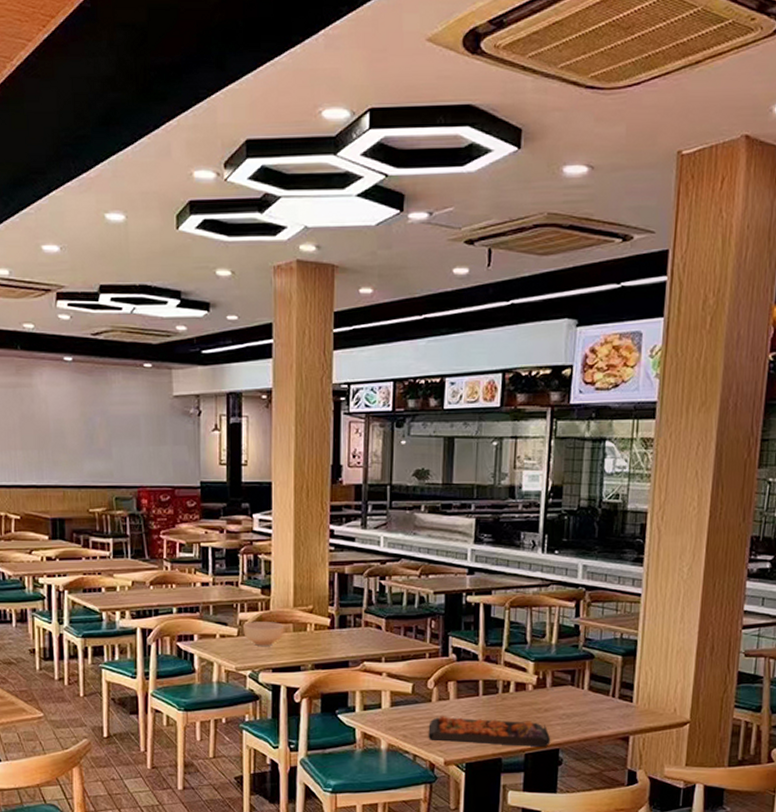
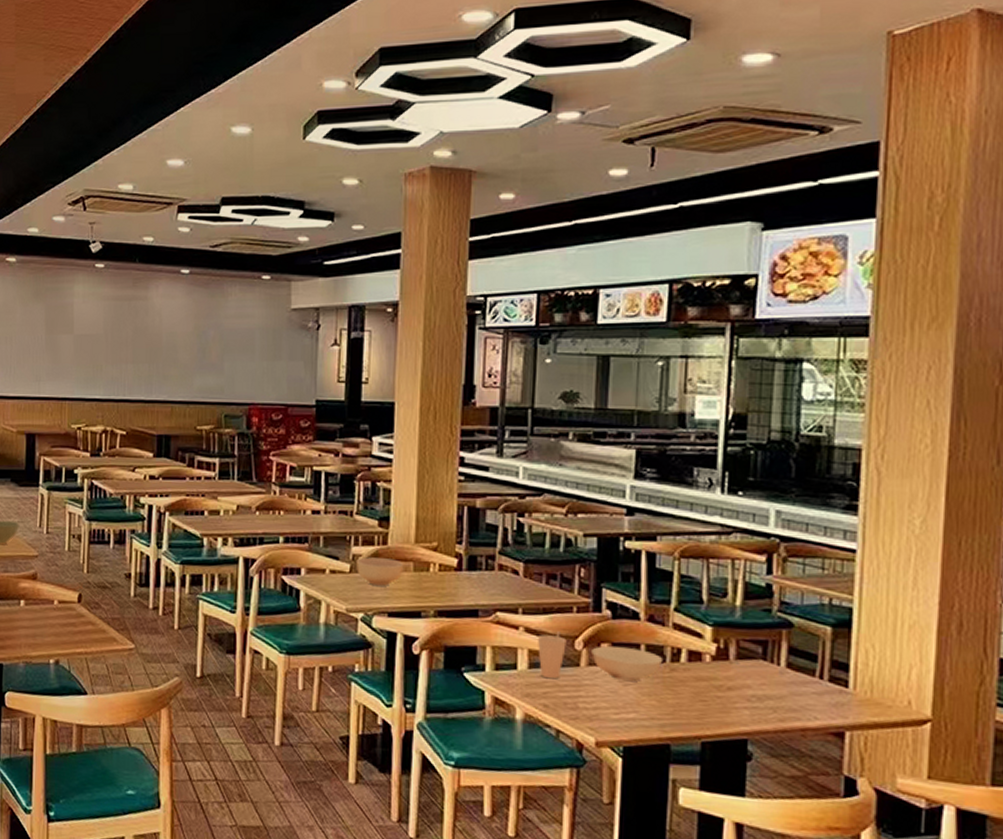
cup: none [398,674,421,714] -> present [538,631,567,680]
food tray: present [428,716,551,747] -> none [575,684,736,736]
bowl: none [441,684,497,711] -> present [592,646,663,682]

